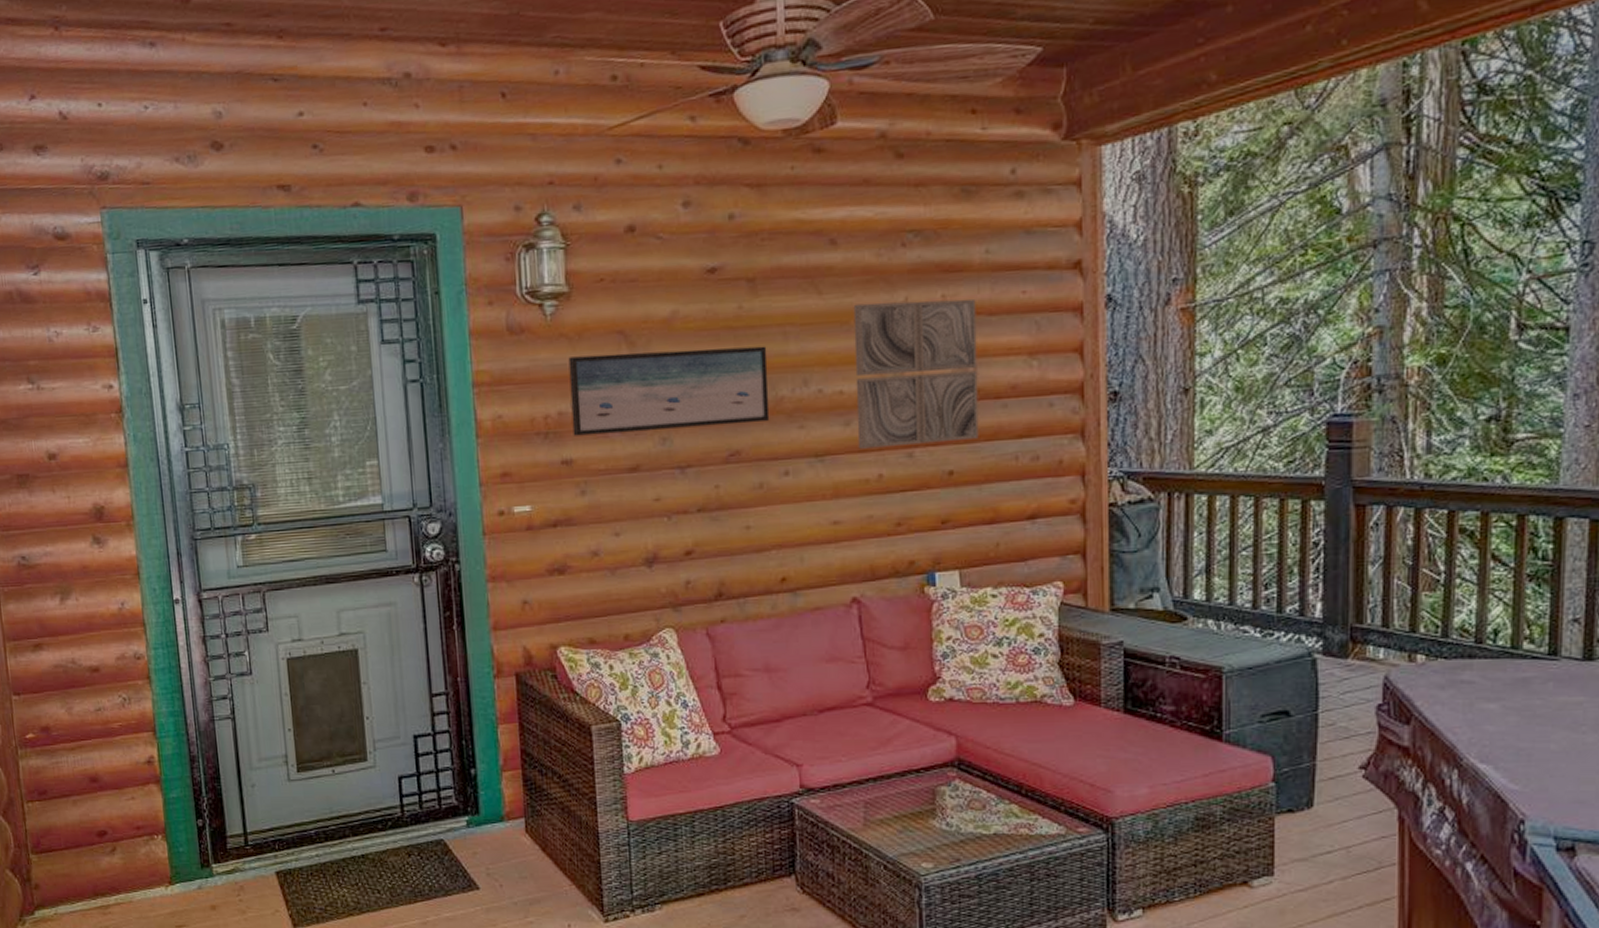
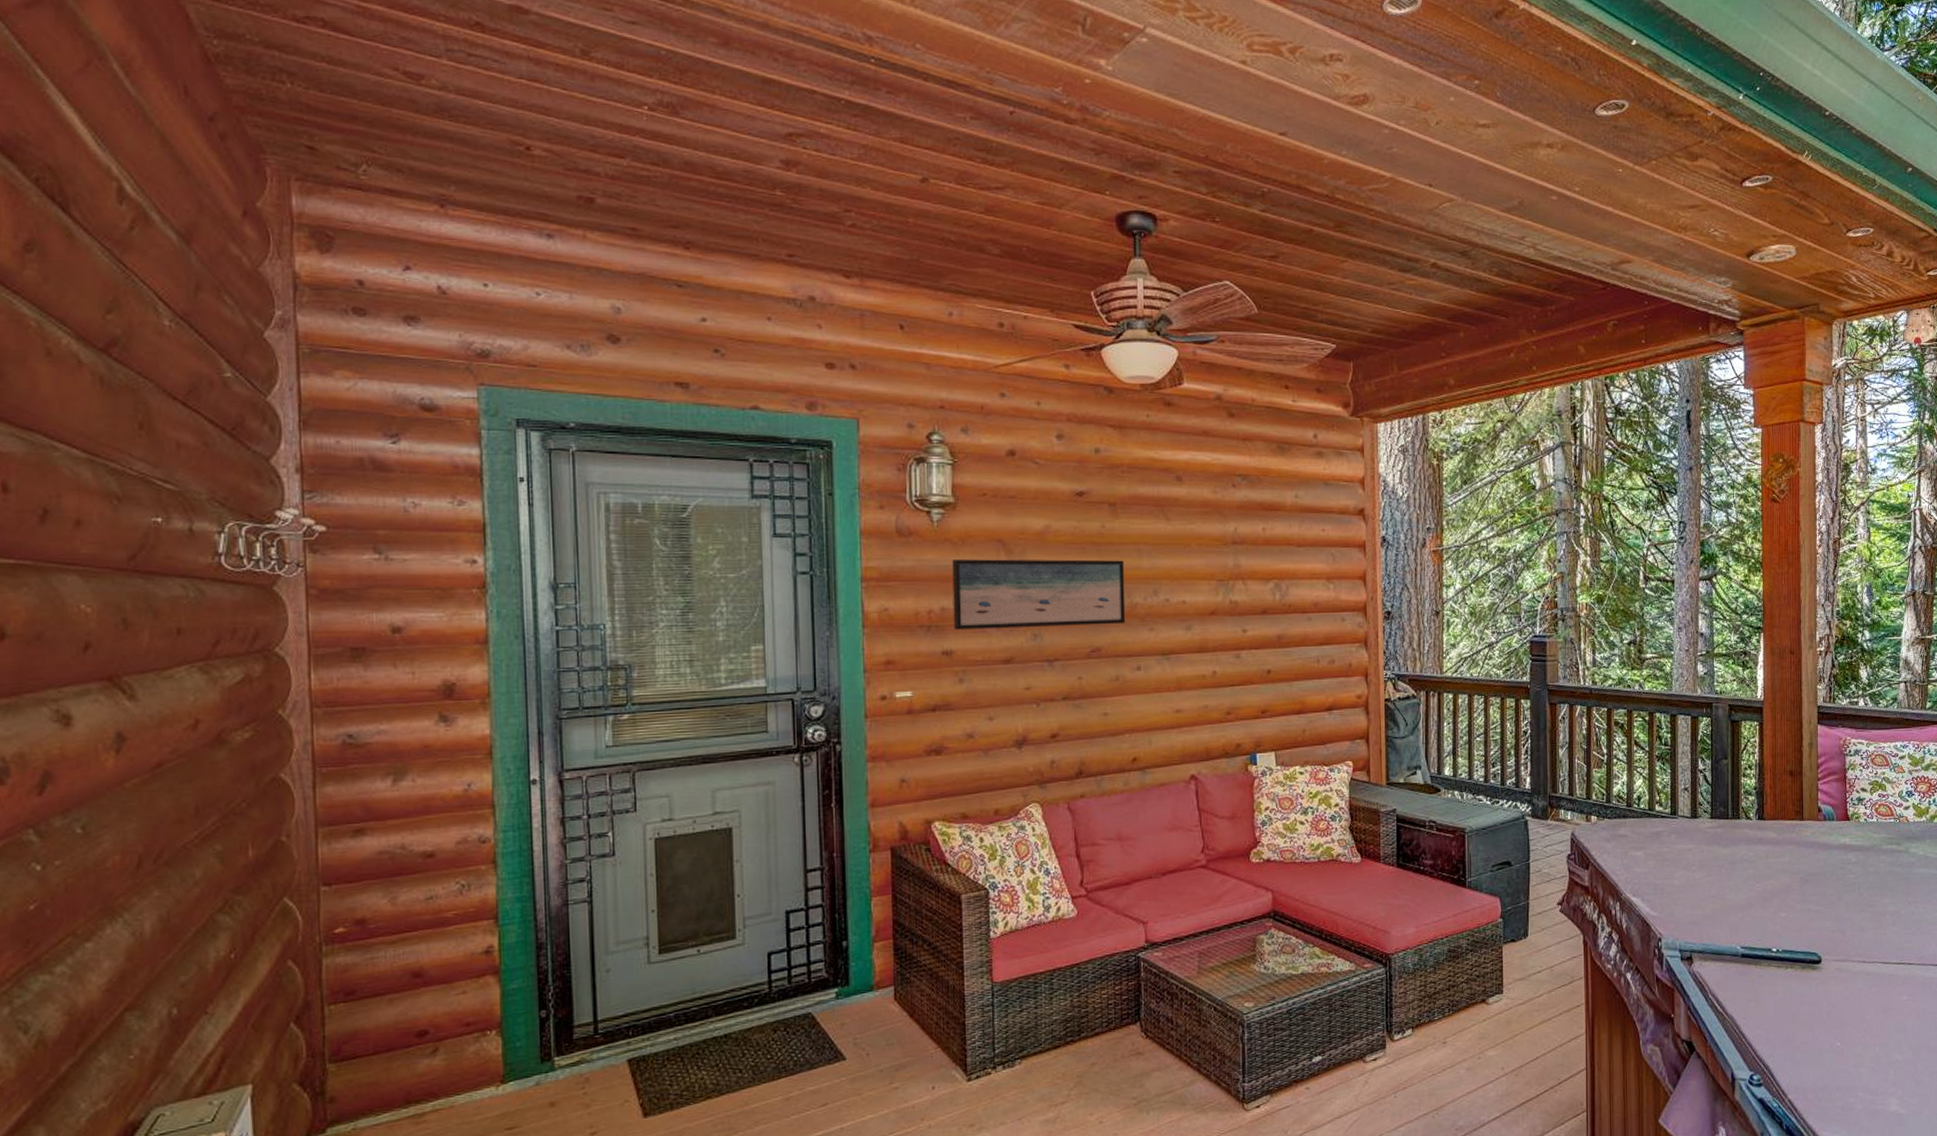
wall art: present [853,298,979,449] -> none [1194,530,1290,650]

